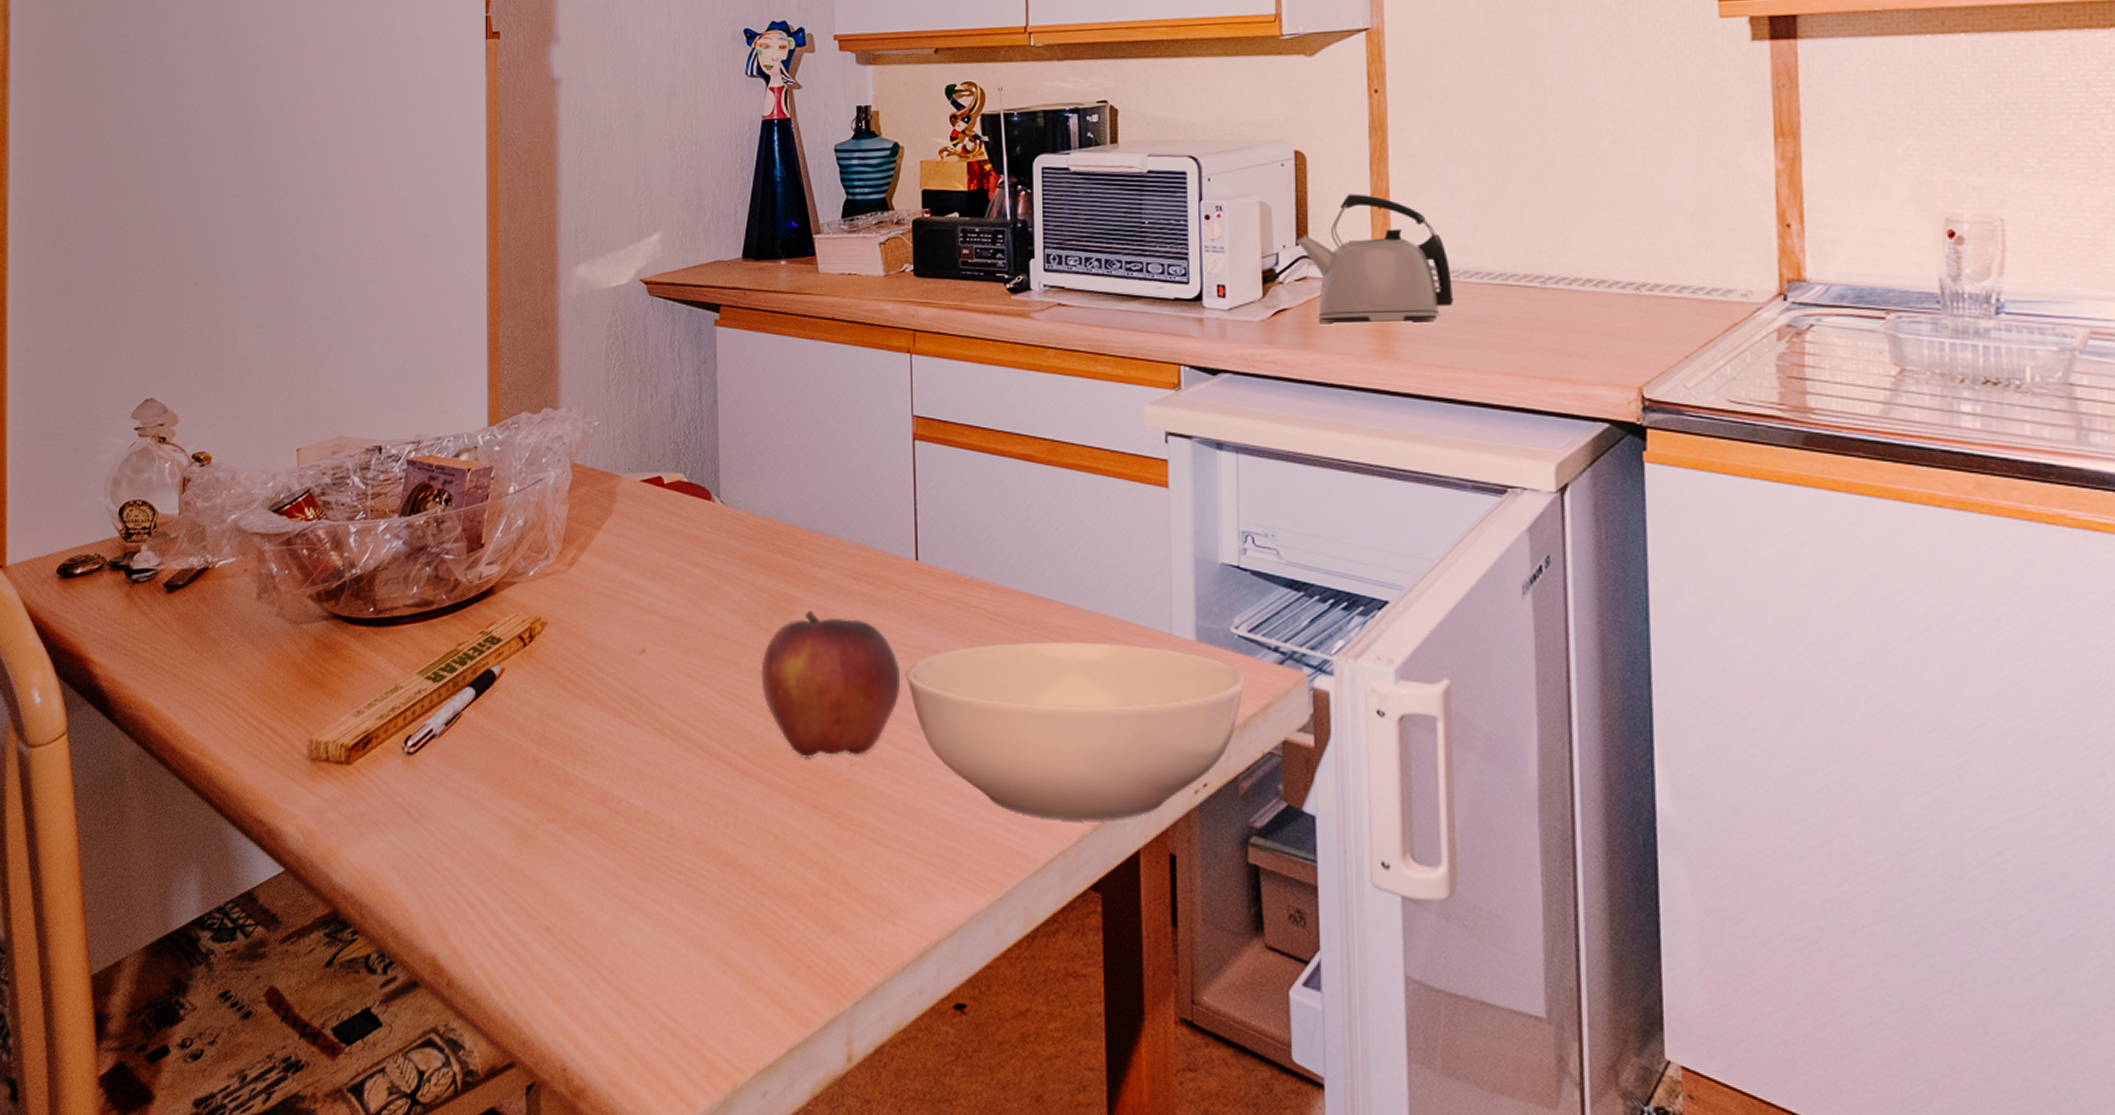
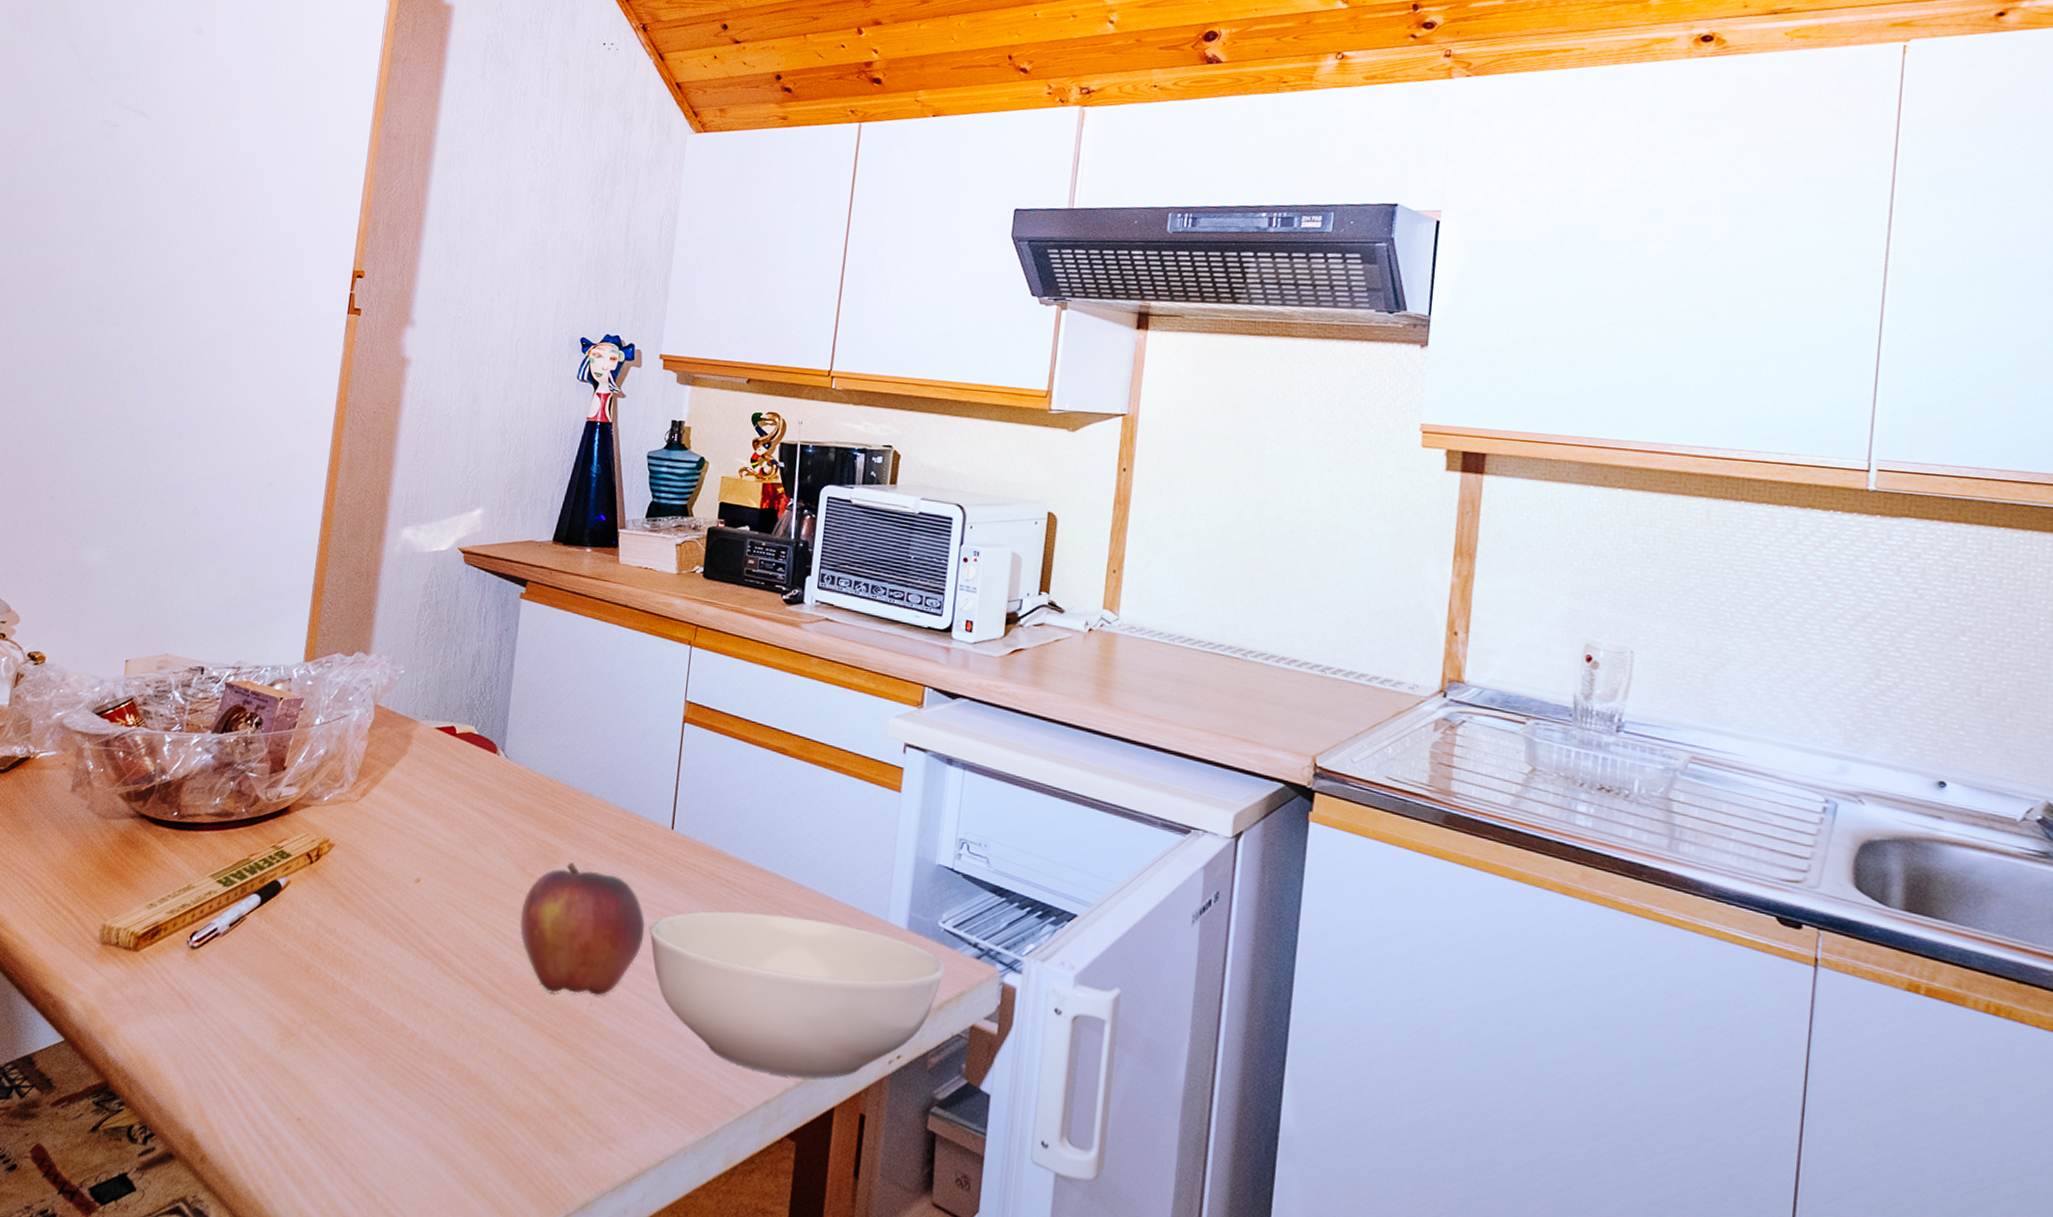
kettle: present [1295,194,1454,326] -> none [1038,556,1168,678]

